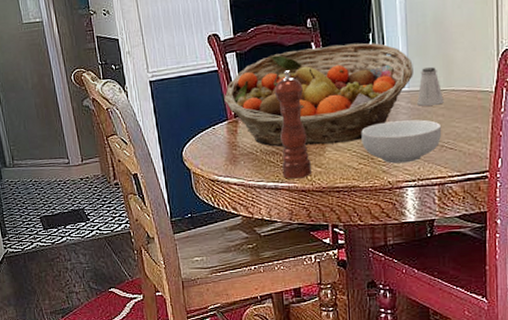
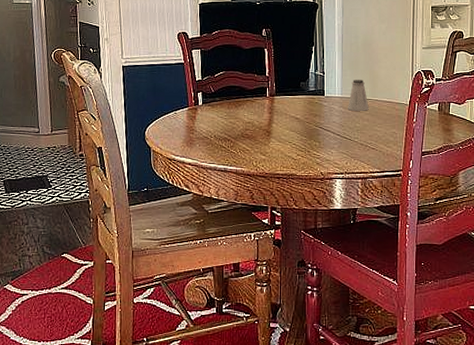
fruit basket: present [224,42,413,147] -> none [187,53,346,136]
pepper mill: present [274,70,311,179] -> none [230,69,257,164]
cereal bowl: present [361,119,442,164] -> none [301,121,367,158]

